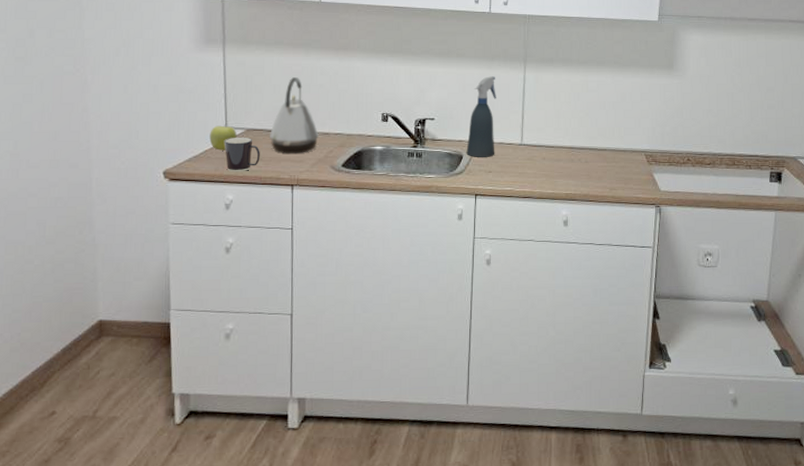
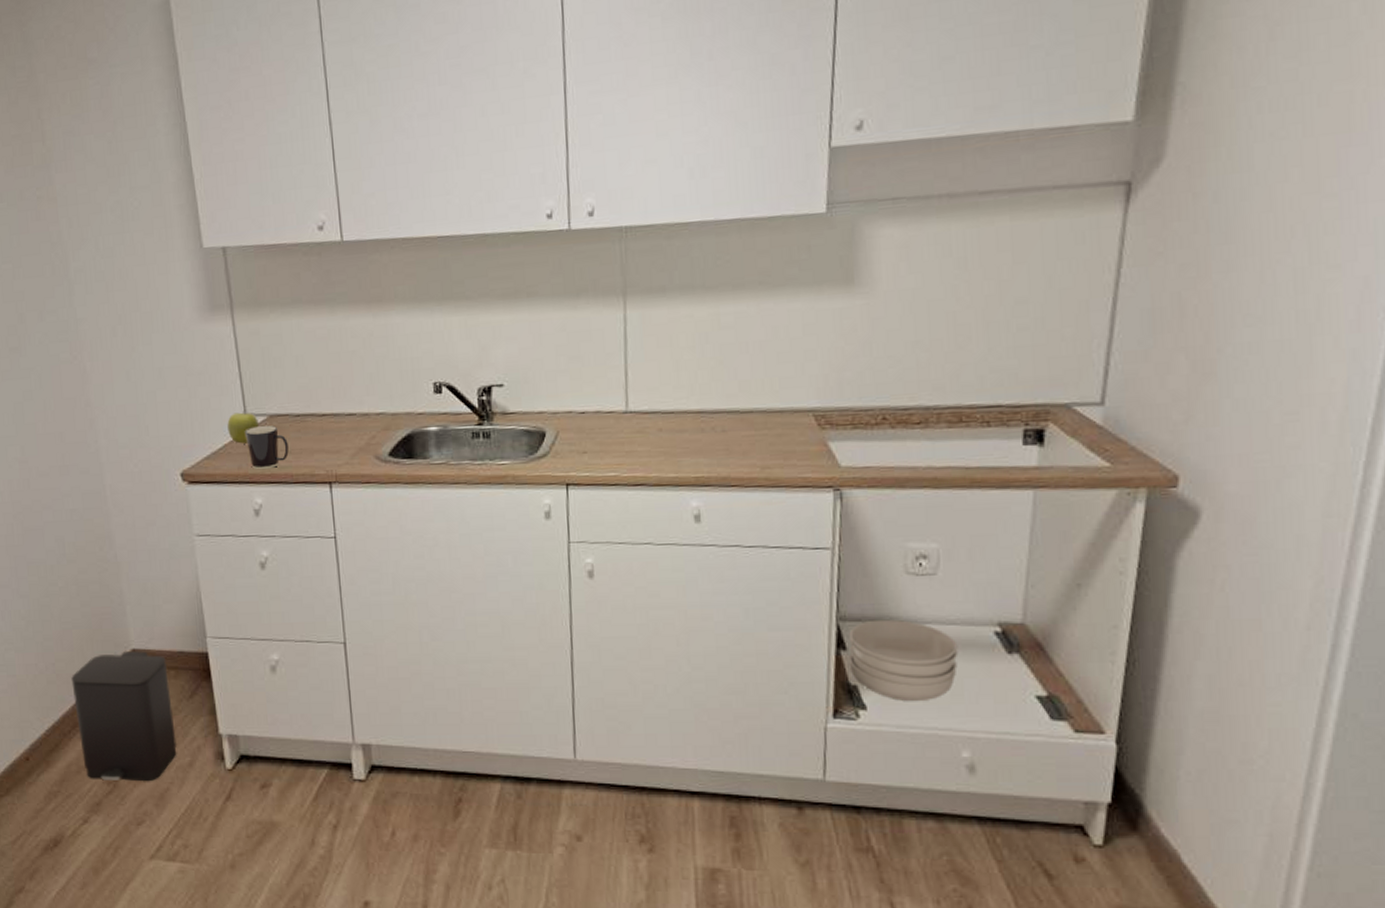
pedal bin: none [35,322,131,440] -> present [71,651,177,782]
kettle: present [269,77,319,153] -> none [296,344,357,443]
spray bottle: present [466,76,496,157] -> none [549,319,590,434]
bowl: none [661,297,729,355] -> present [848,619,959,701]

